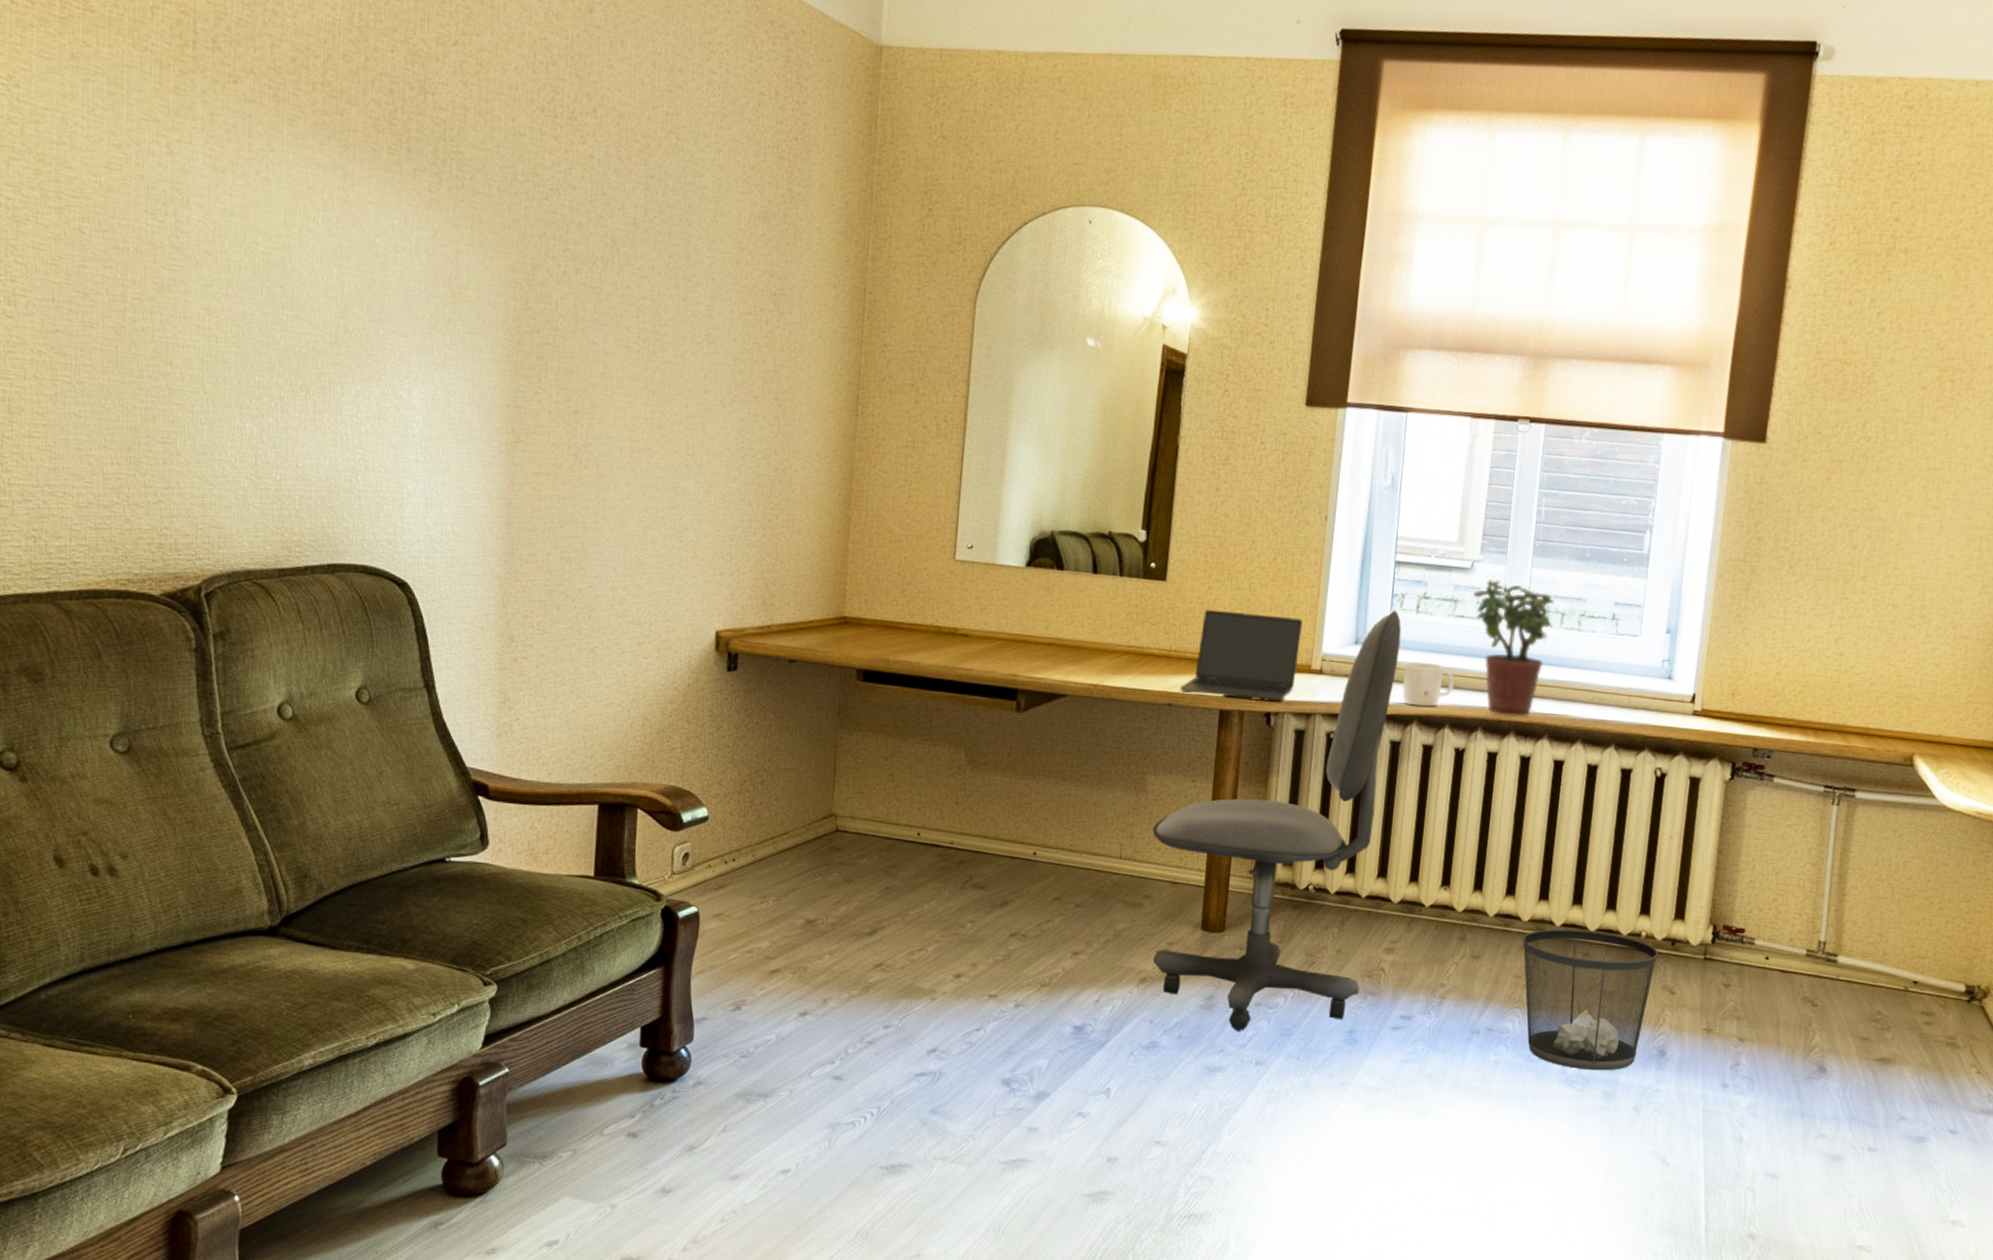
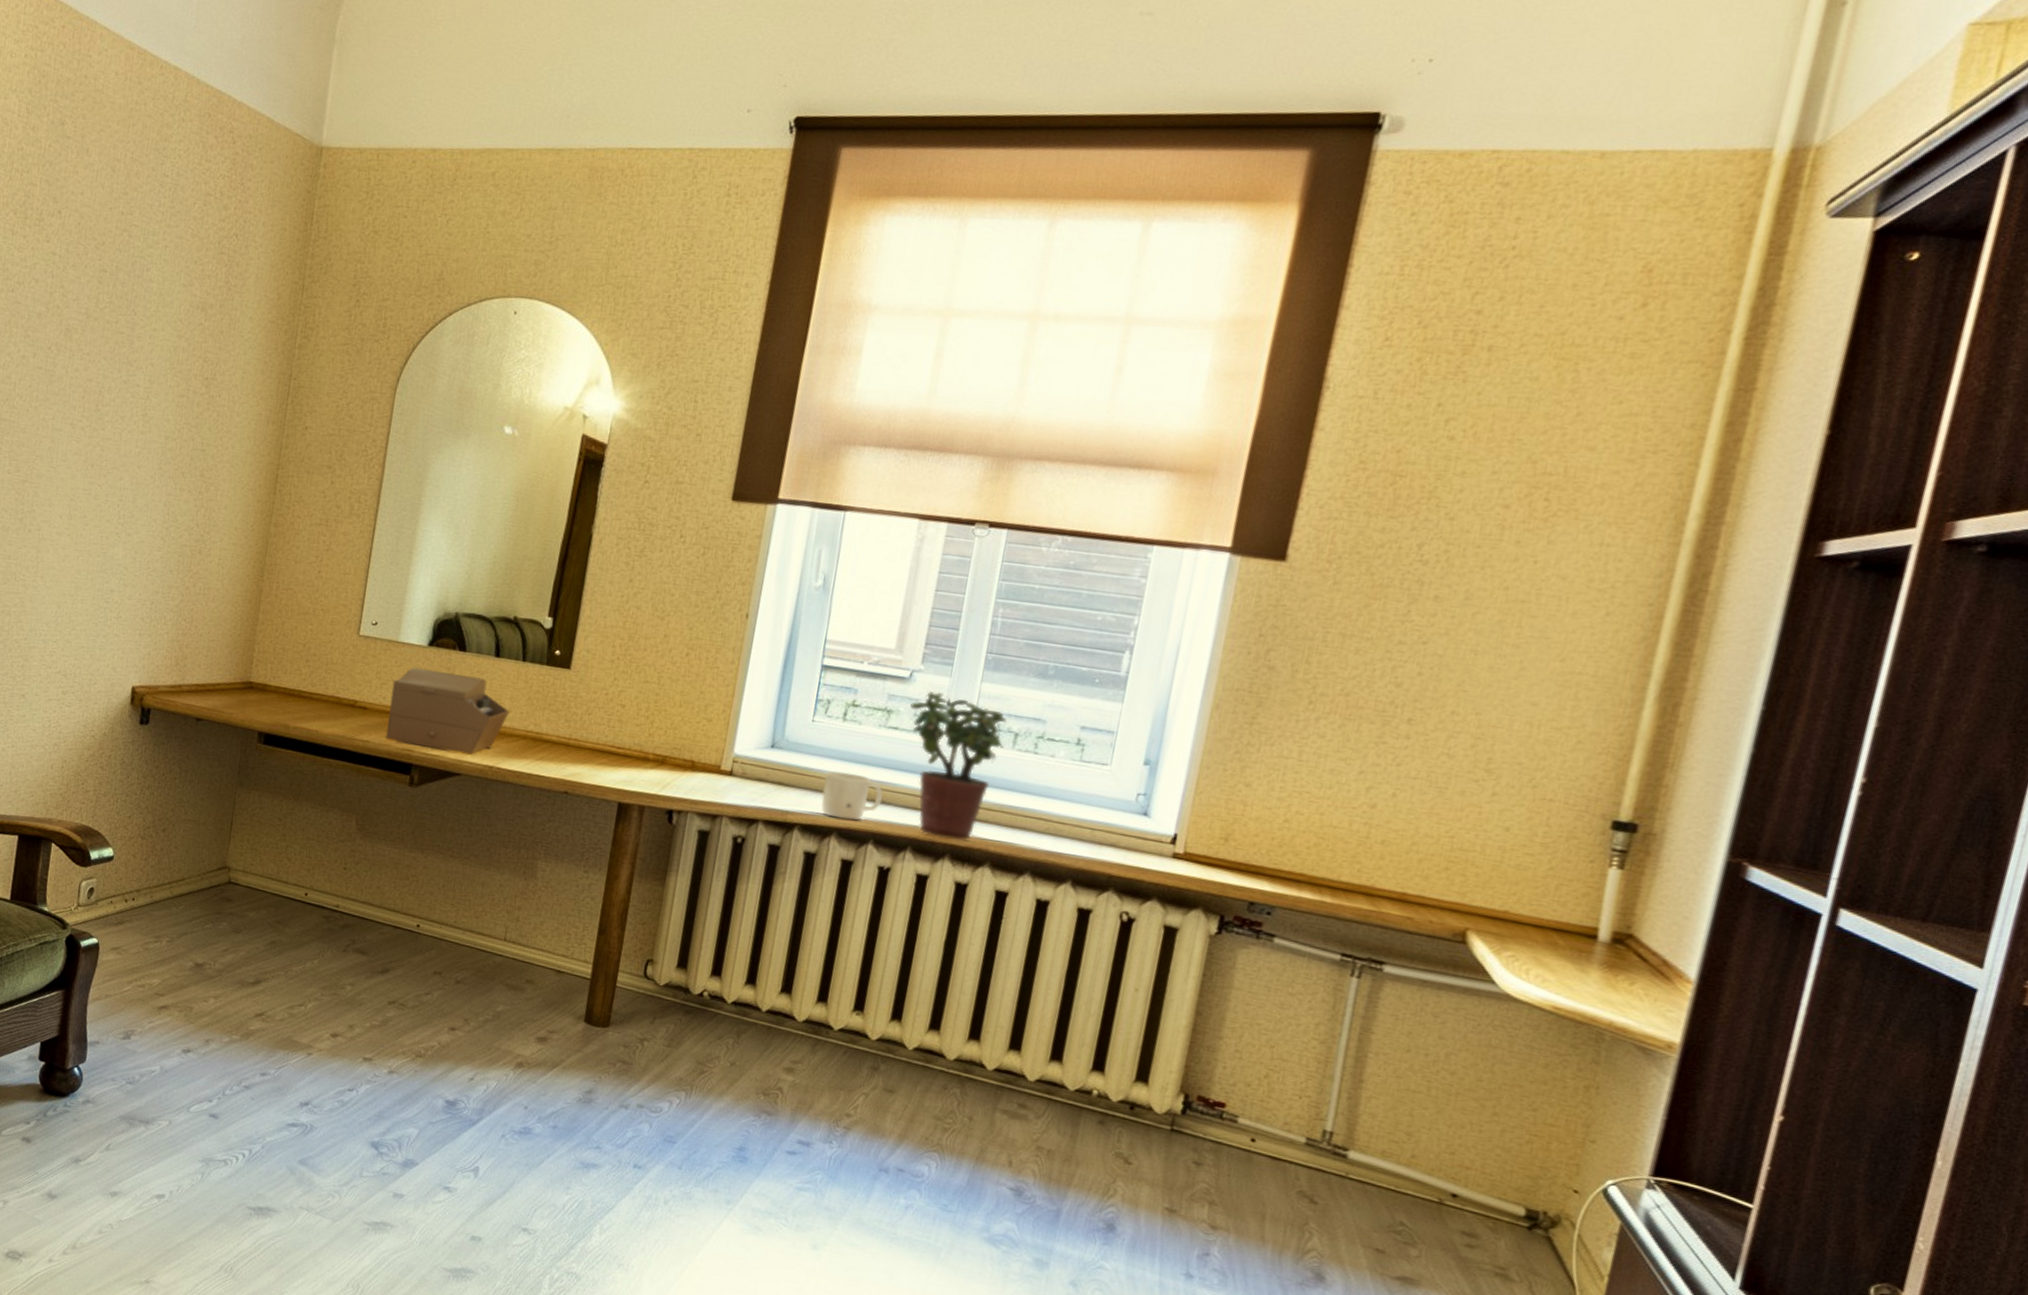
sewing box: none [989,589,1111,675] -> present [386,667,510,755]
office chair: present [1152,610,1402,1031] -> none [531,715,825,1136]
laptop: present [1180,609,1303,702] -> none [578,700,714,801]
waste bin: present [1522,928,1659,1071] -> none [945,1071,1113,1238]

